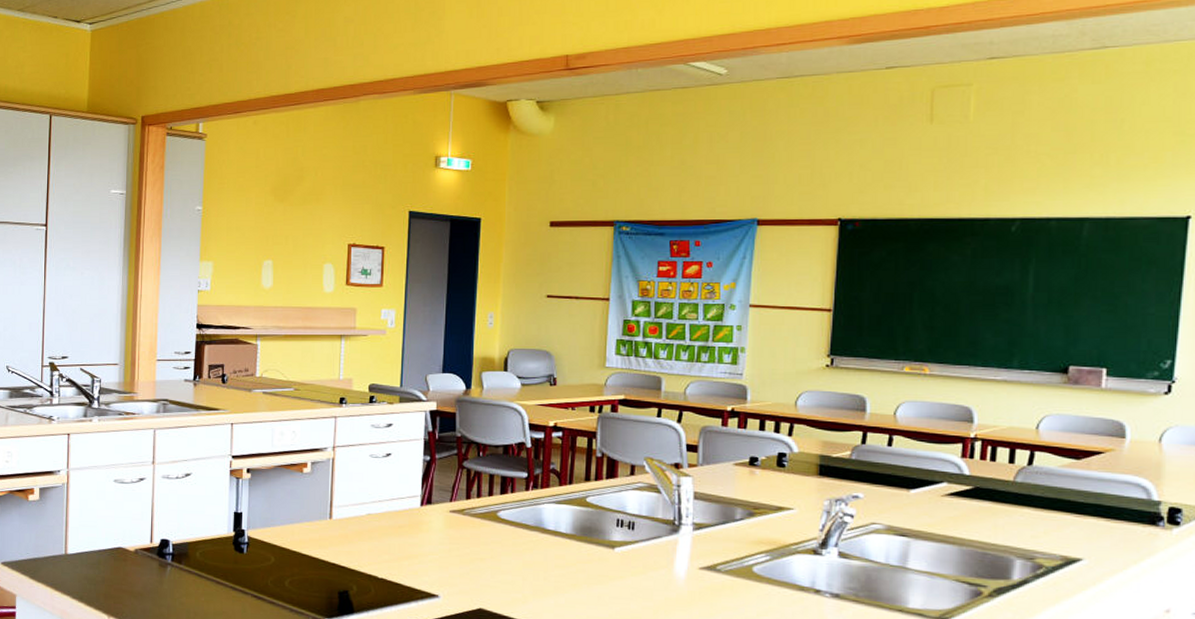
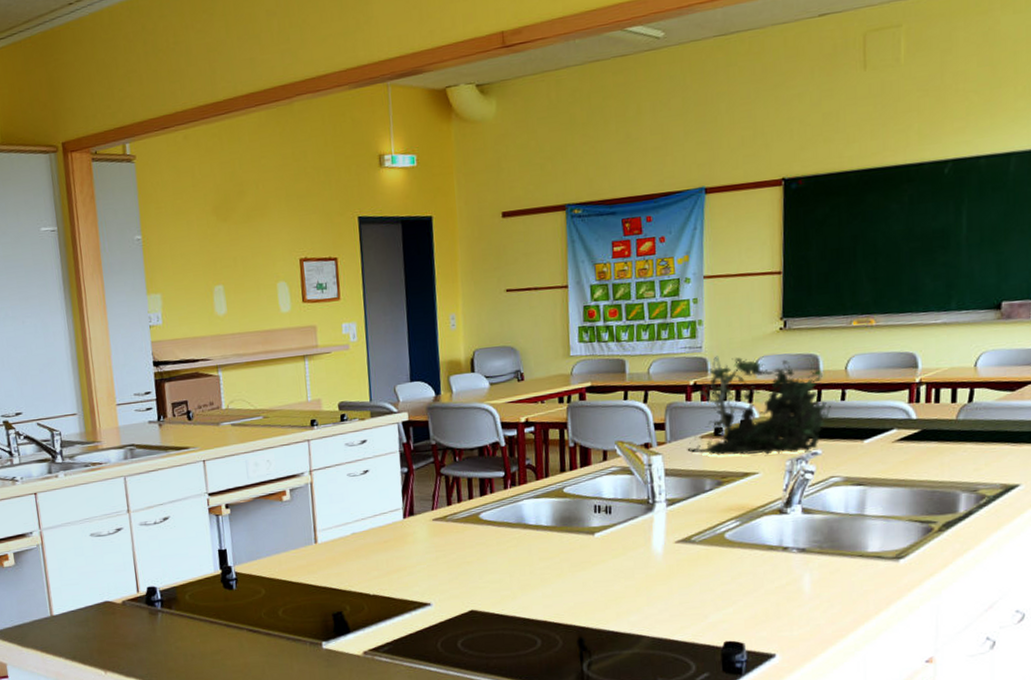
plant: none [719,385,876,493] -> present [687,355,831,456]

